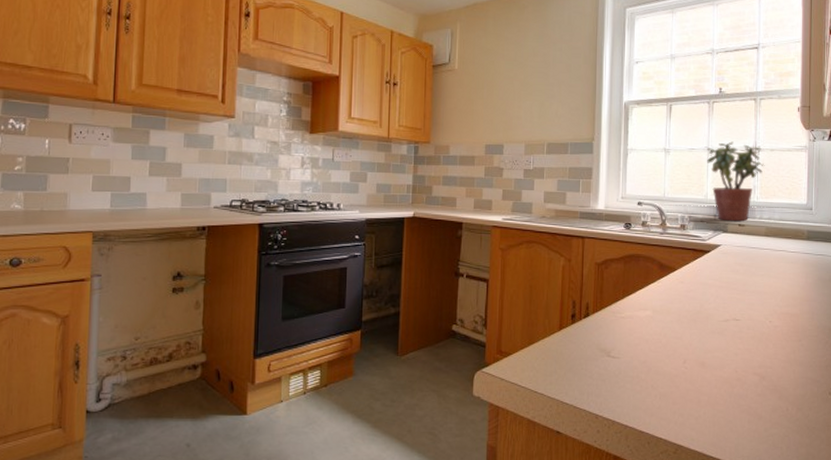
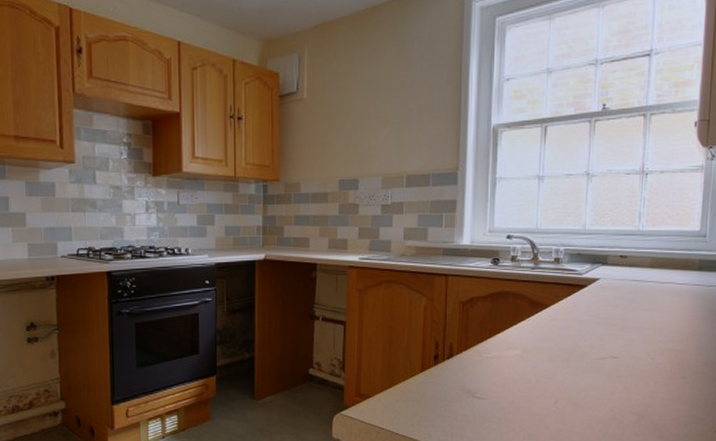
potted plant: present [707,141,765,222] -> none [586,164,653,253]

